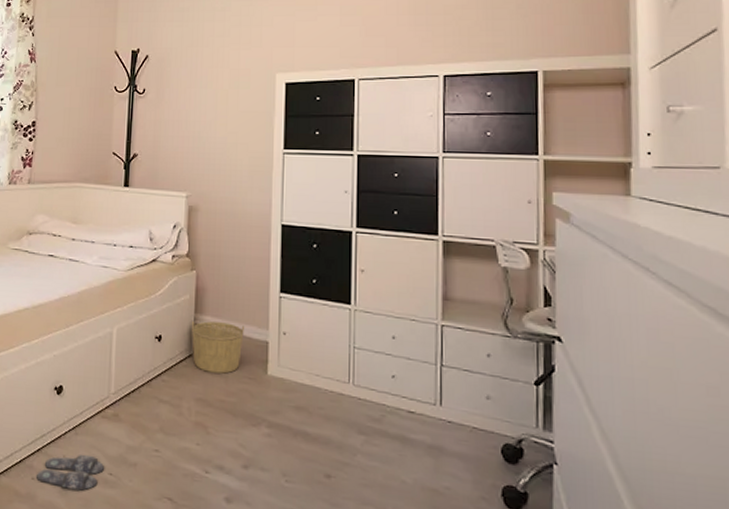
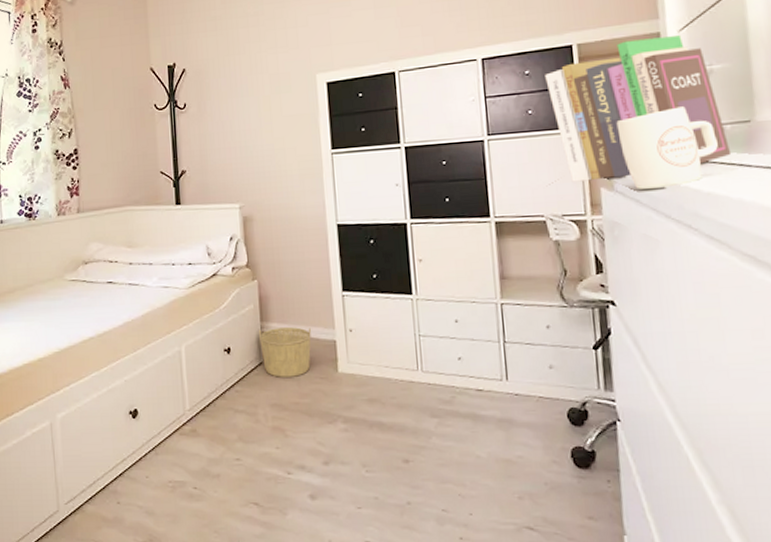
slippers: present [37,454,104,492] -> none [122,472,188,509]
books: none [507,72,698,211] -> present [545,35,732,182]
mug: none [577,145,683,226] -> present [616,106,718,189]

